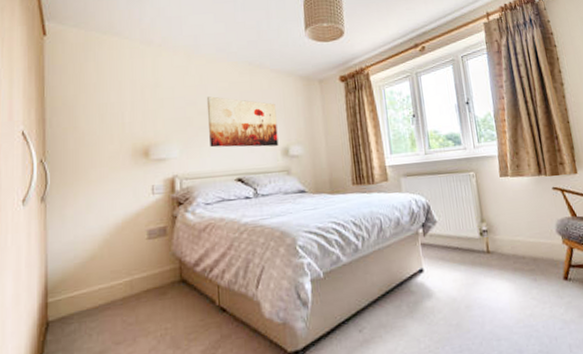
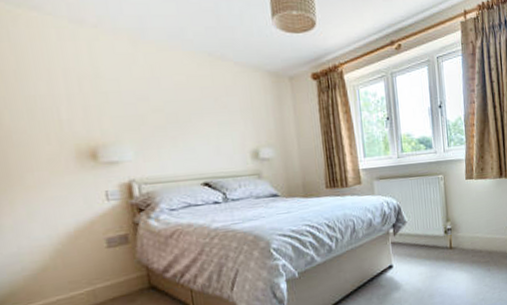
wall art: present [206,96,279,148] -> none [160,91,247,150]

